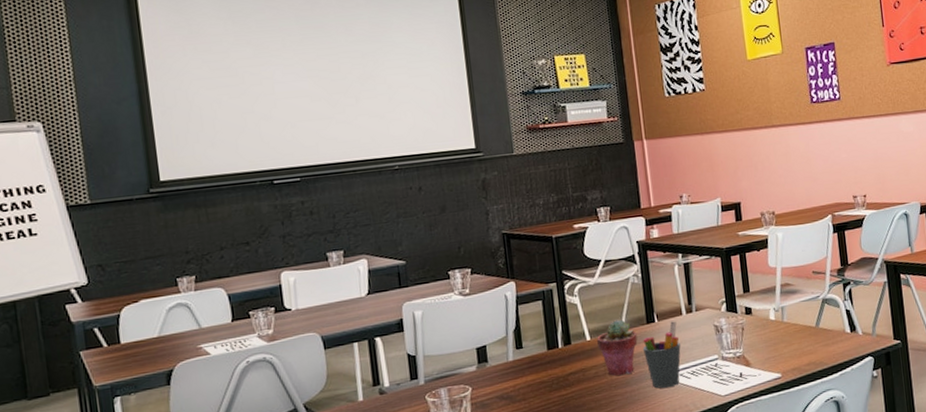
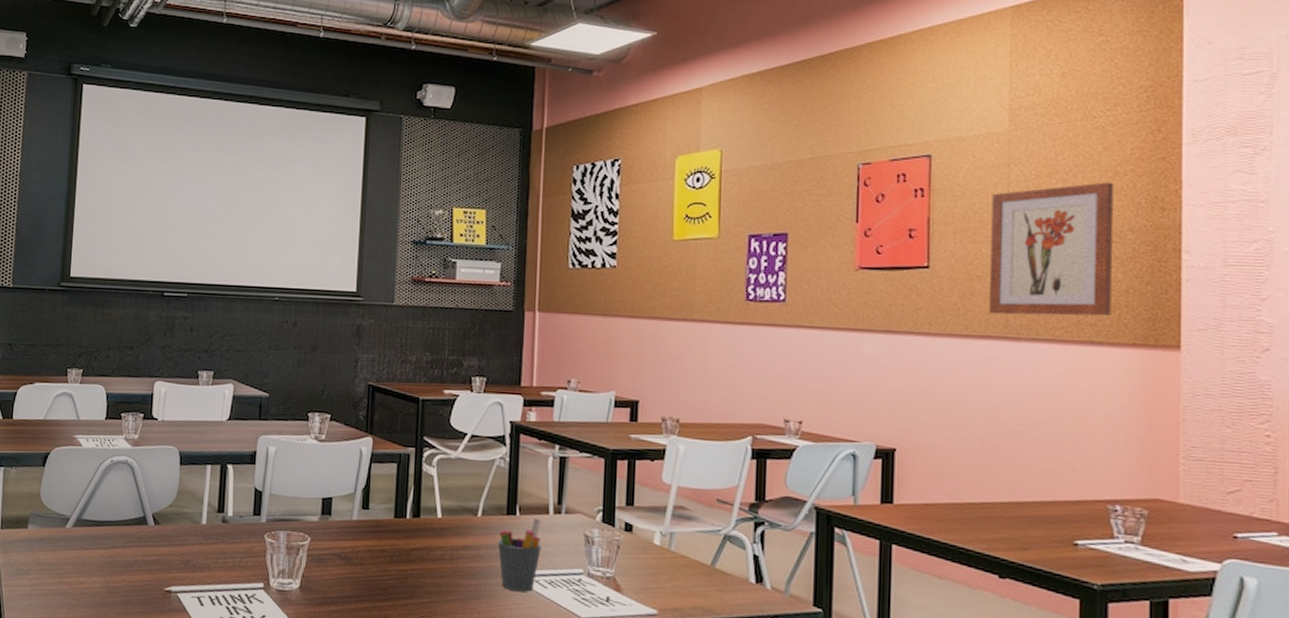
potted succulent: present [597,320,638,376] -> none [448,502,494,565]

